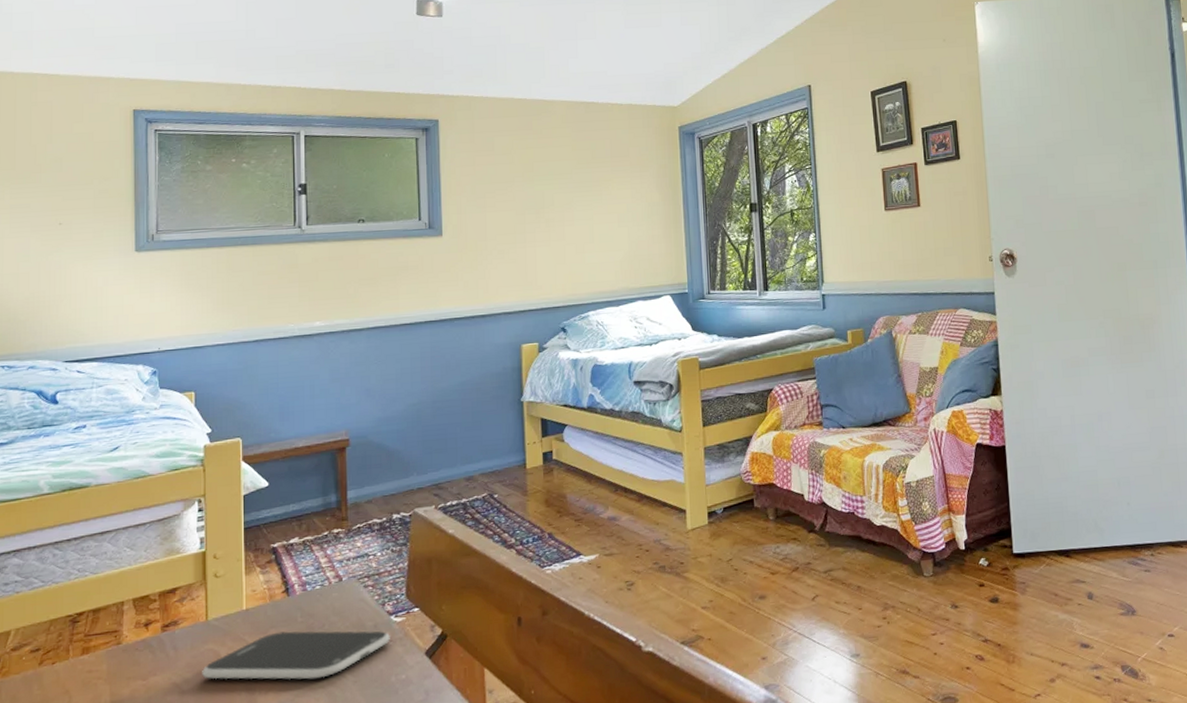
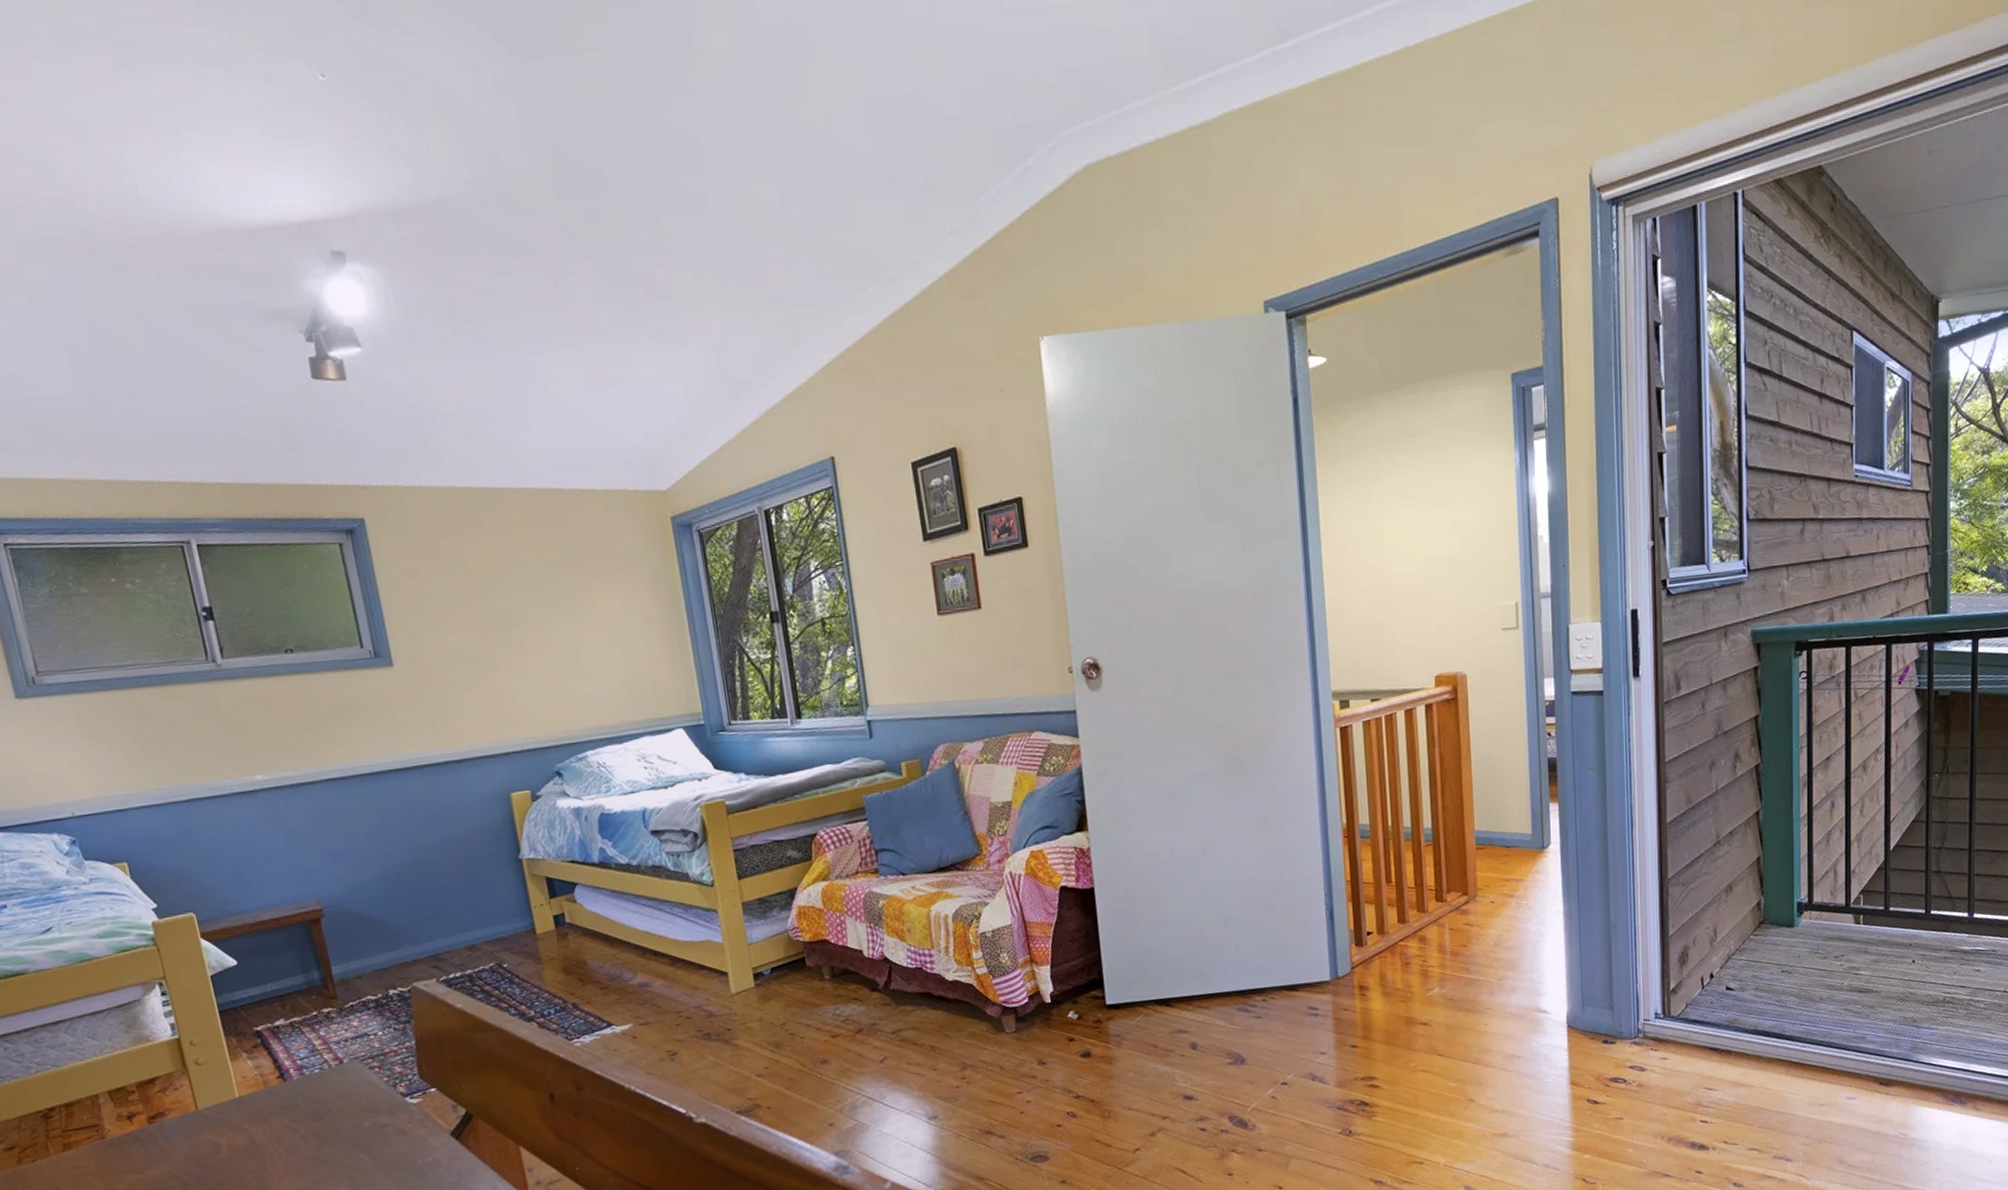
smartphone: present [202,631,390,680] -> none [203,1113,409,1170]

